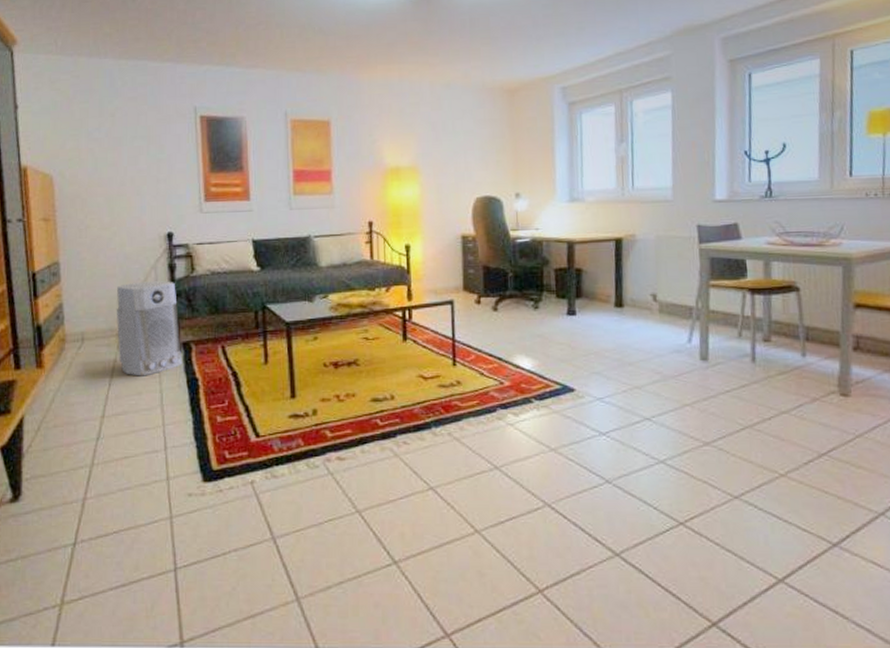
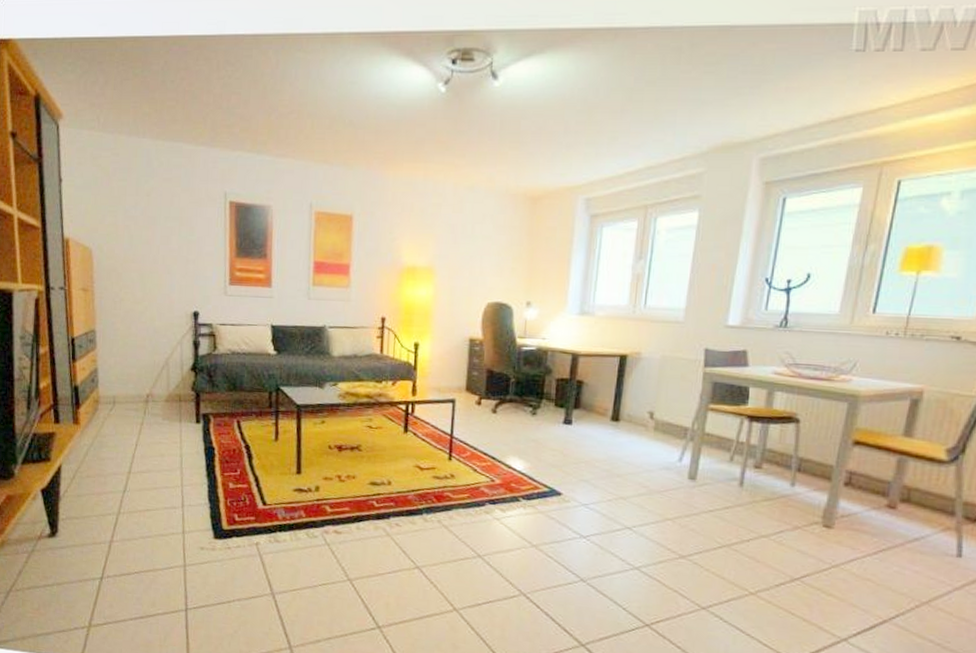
air purifier: present [116,281,183,376] -> none [144,355,202,441]

